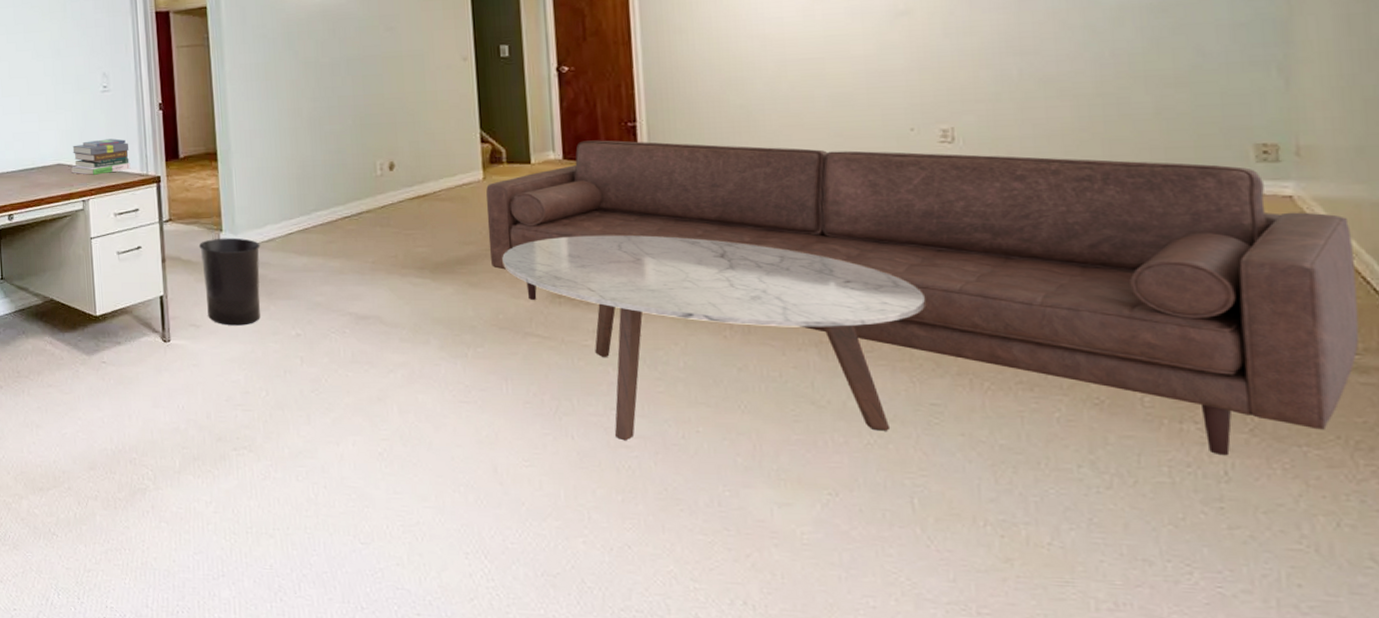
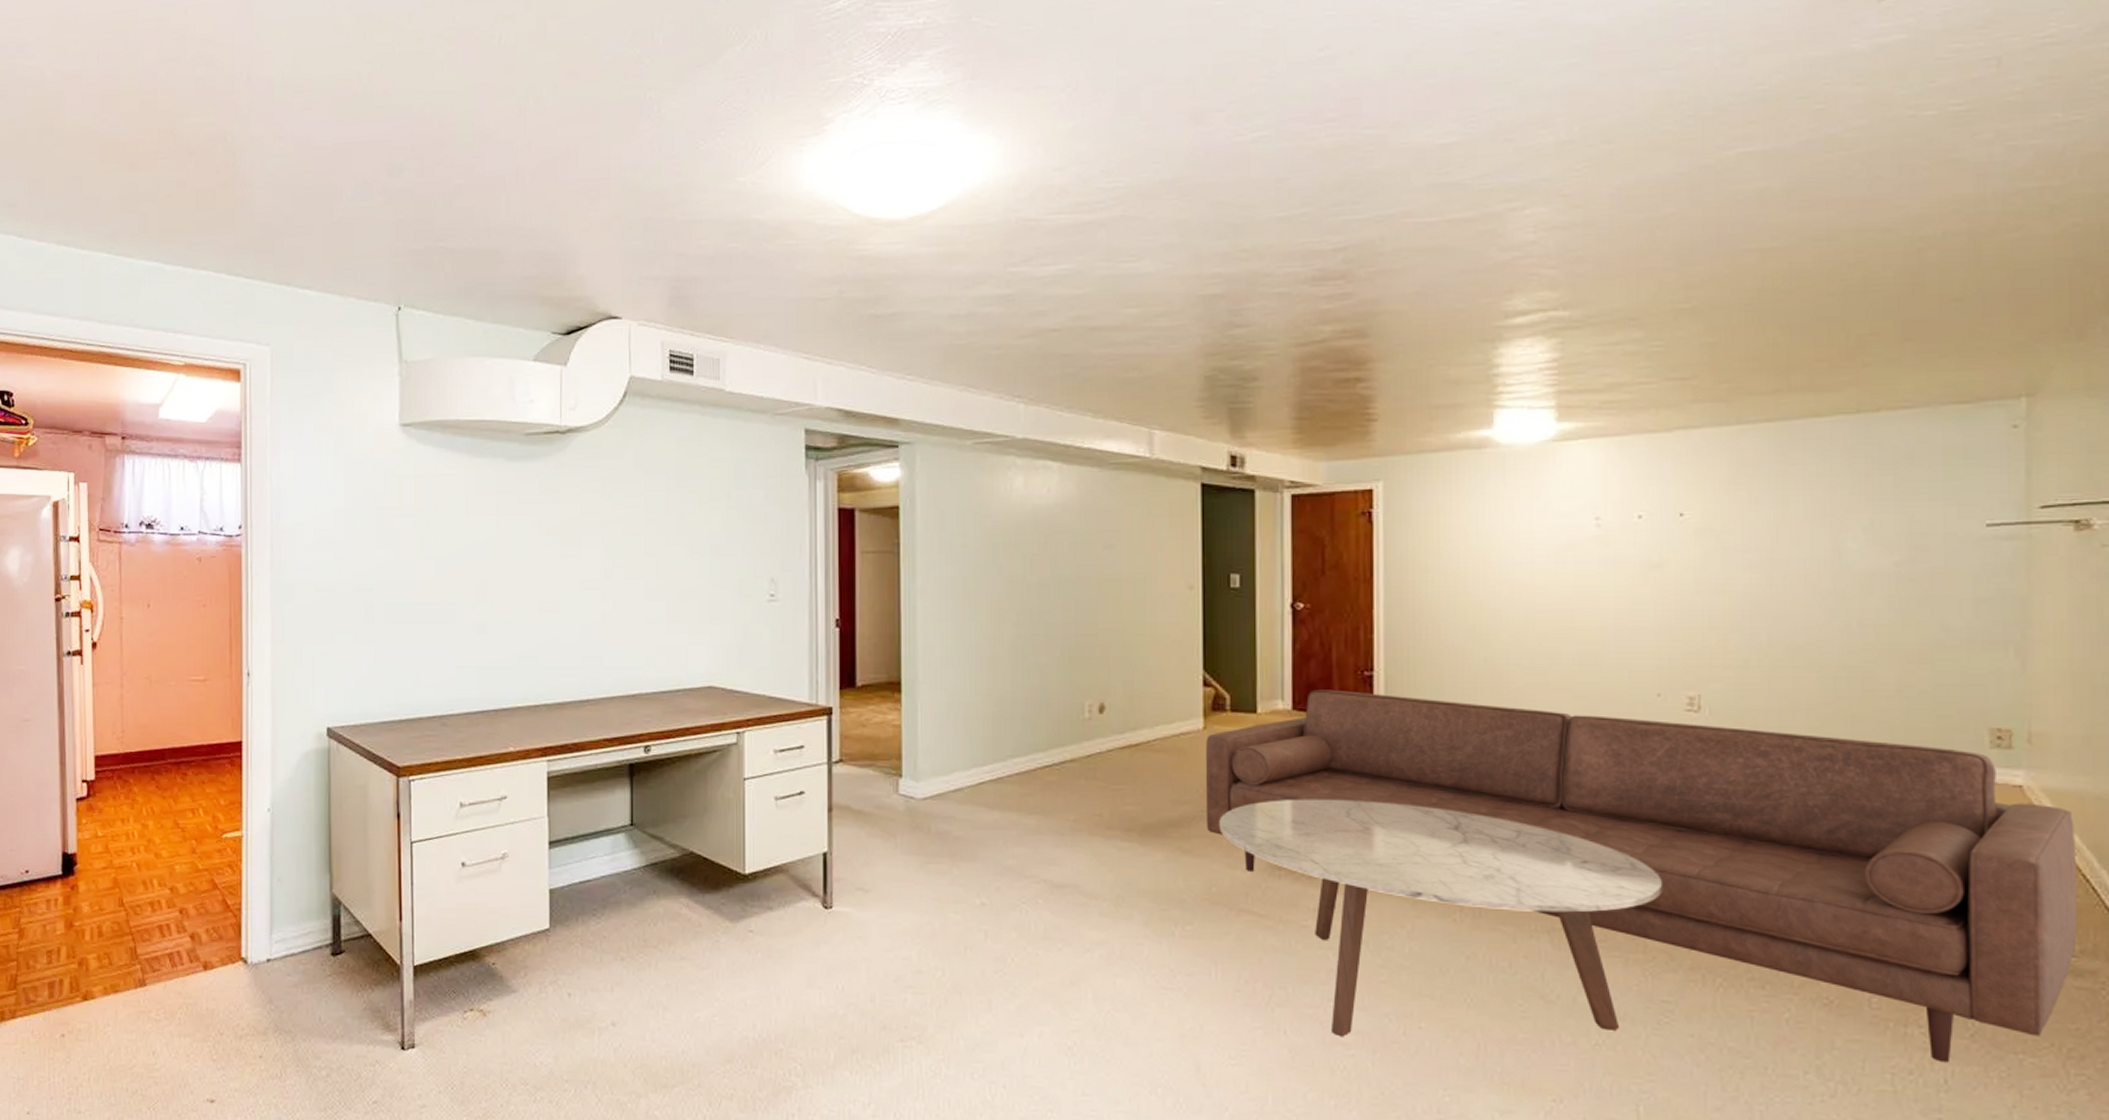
books: present [71,138,131,176] -> none [726,659,797,703]
waste bin: present [198,237,261,326] -> none [873,785,946,891]

